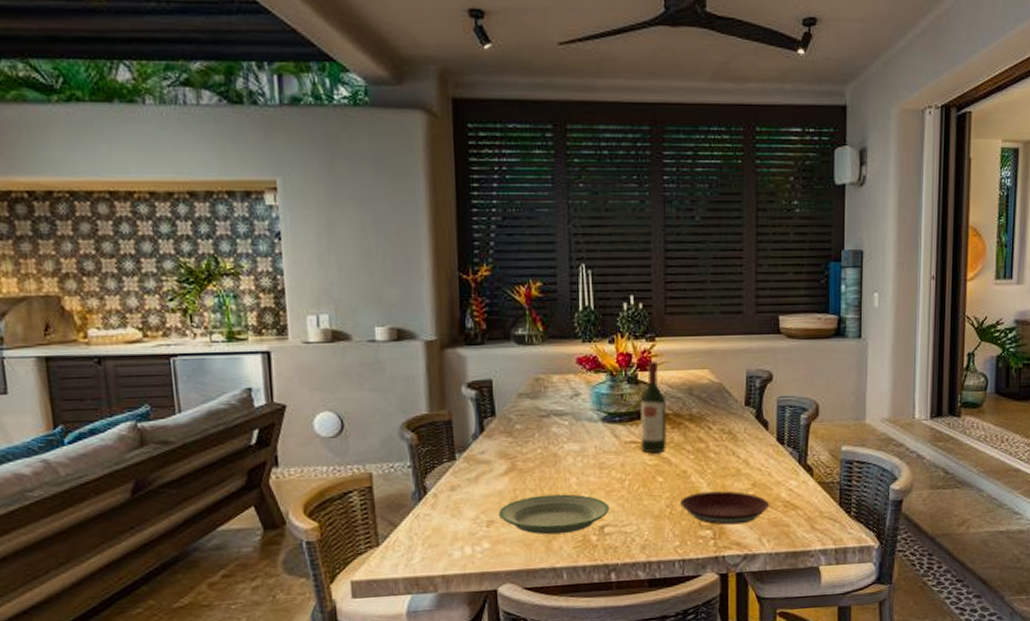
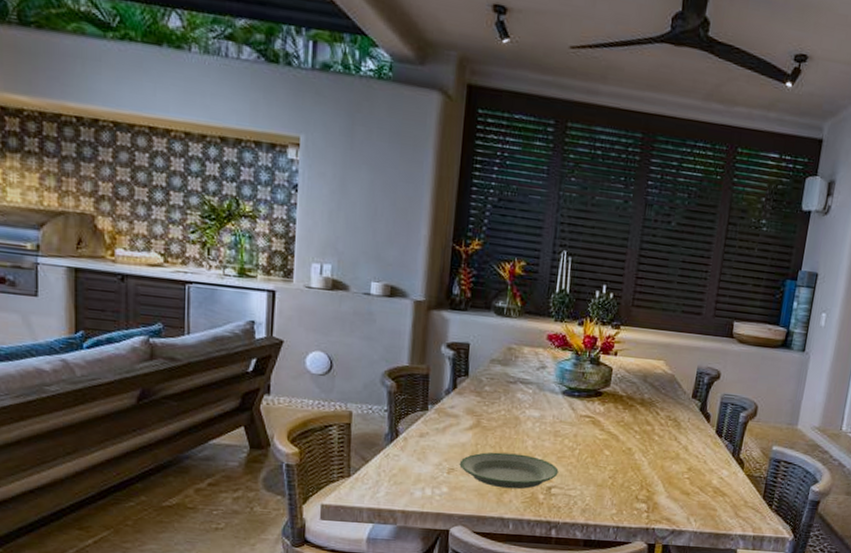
wine bottle: present [640,360,666,454] -> none [594,346,622,430]
plate: present [680,491,770,525] -> none [622,469,702,503]

